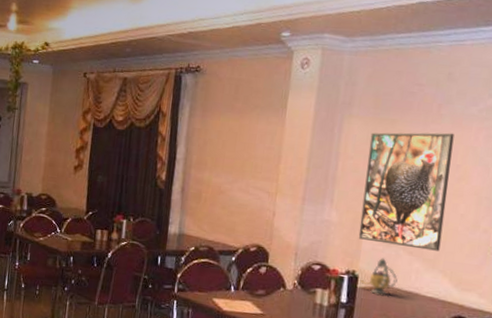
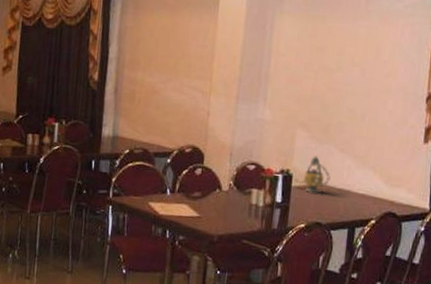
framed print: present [358,132,455,251] -> none [291,29,382,148]

